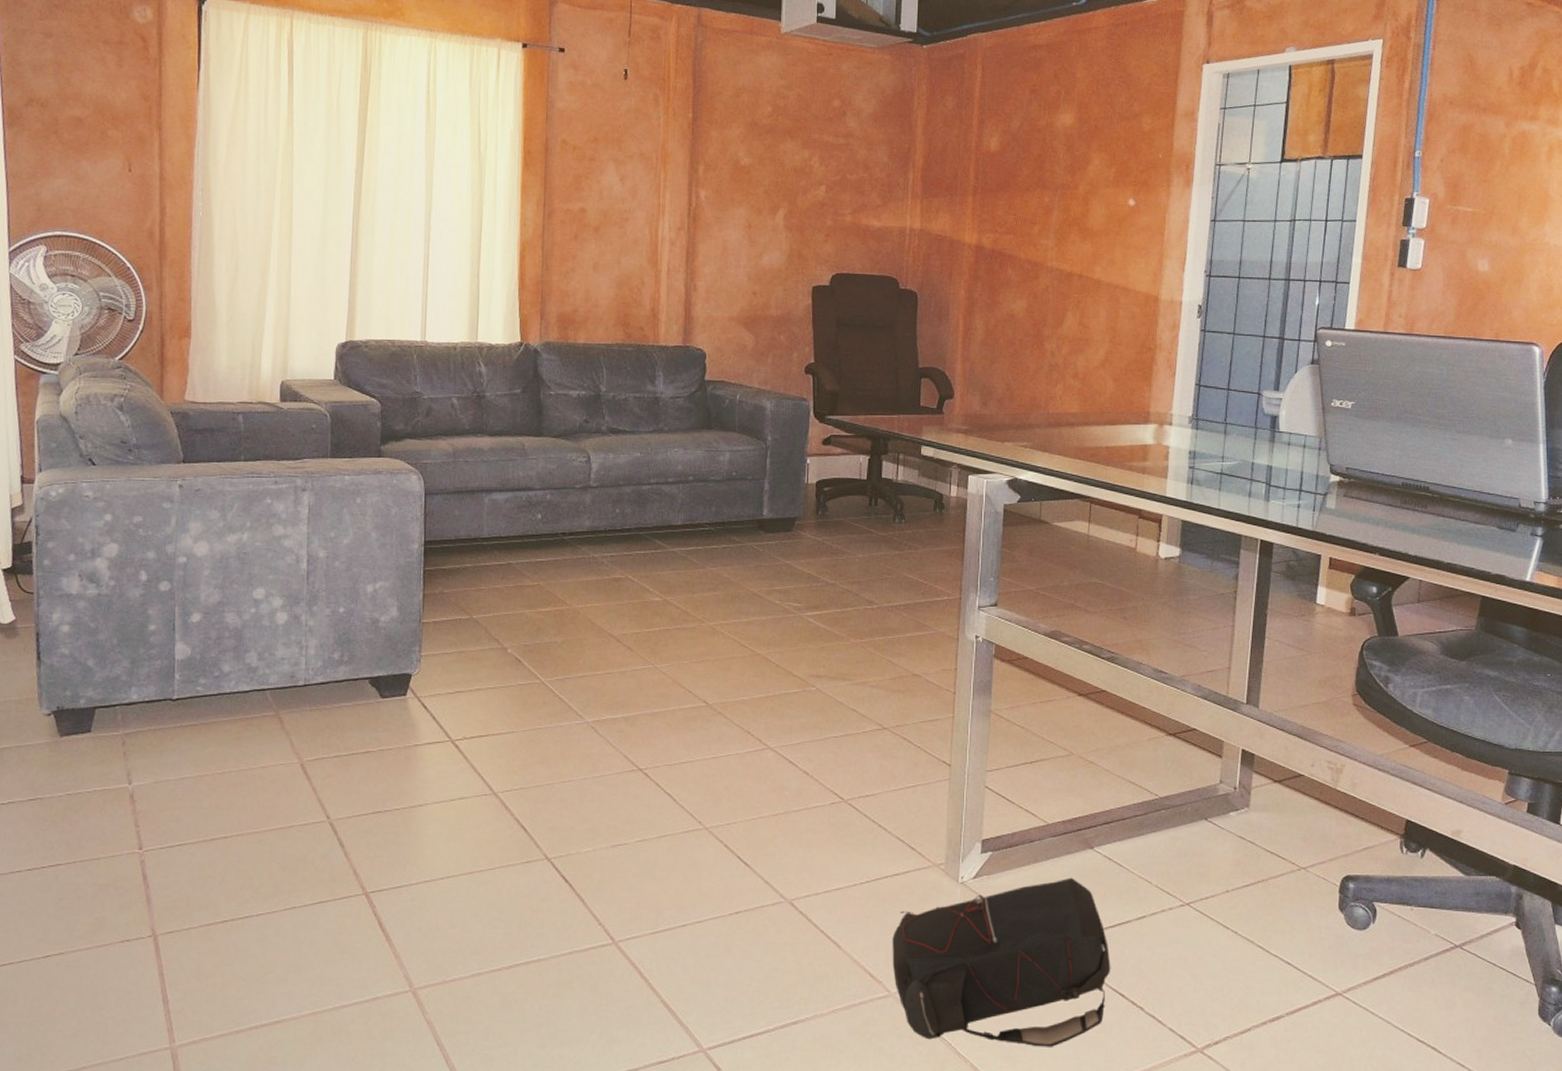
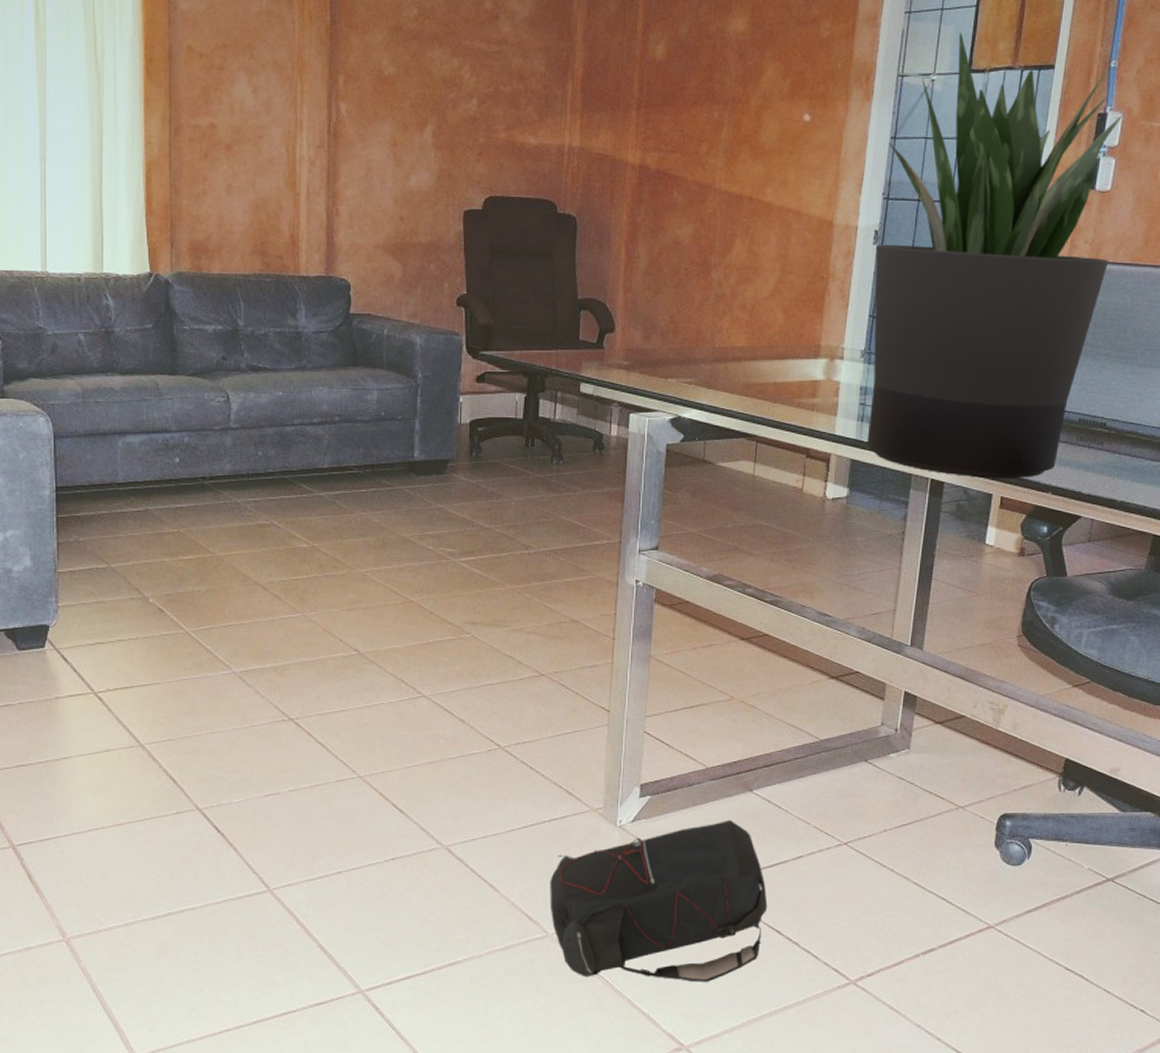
planter: none [1197,126,1431,540] -> present [867,33,1125,478]

